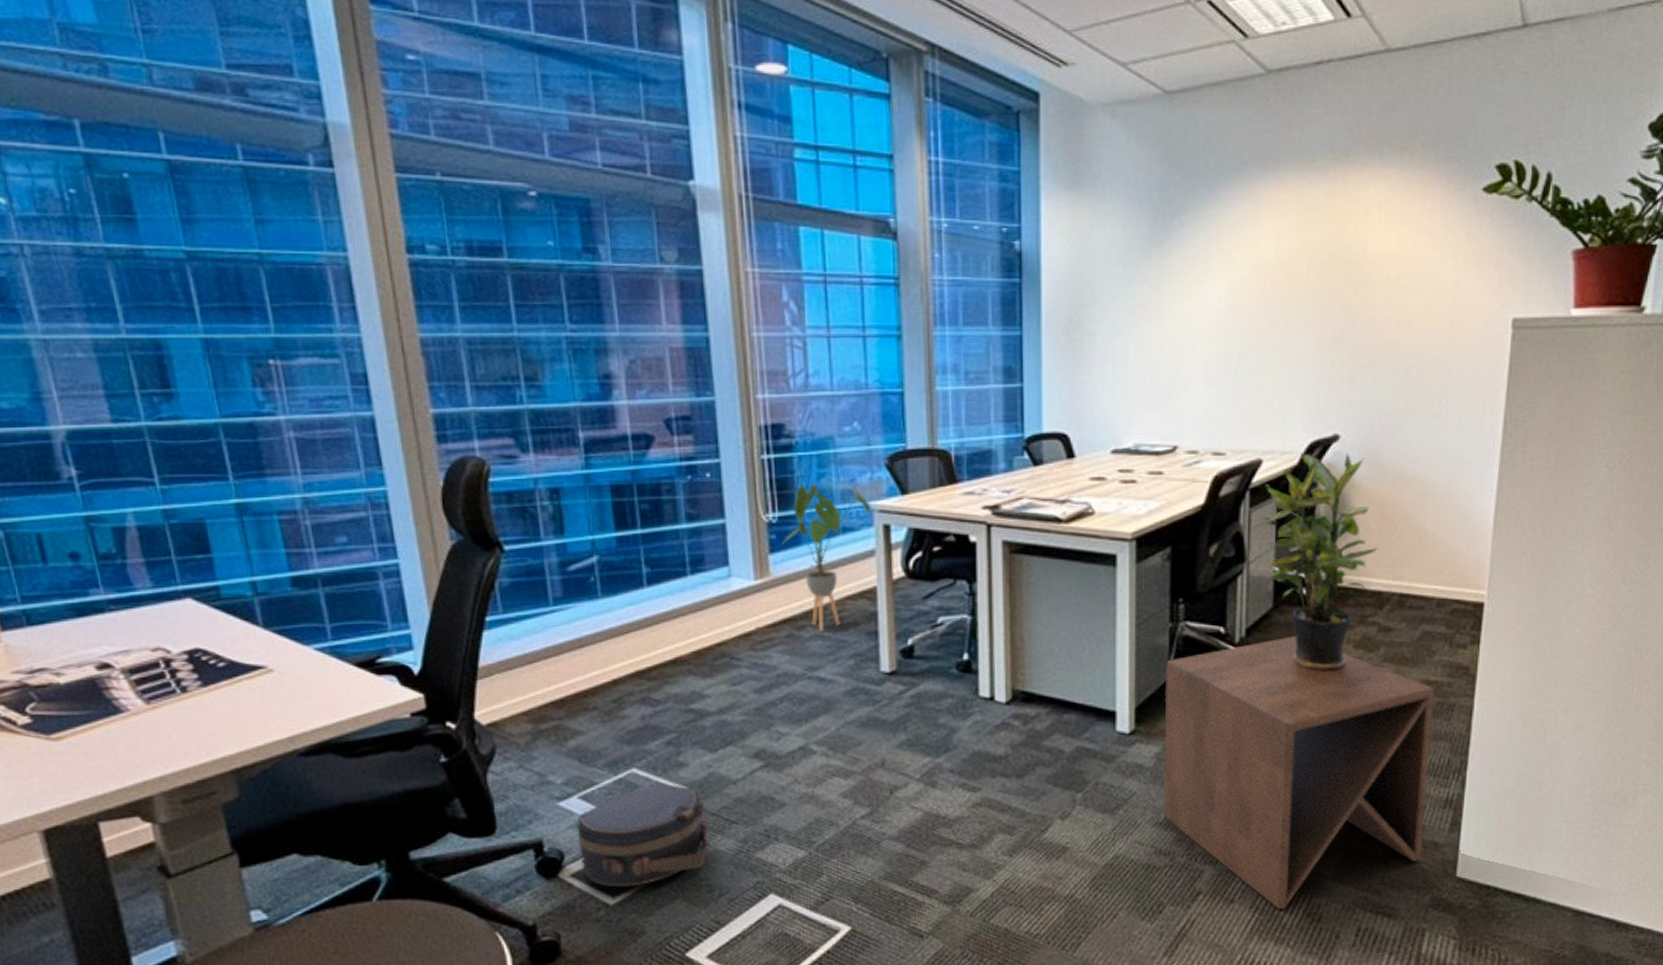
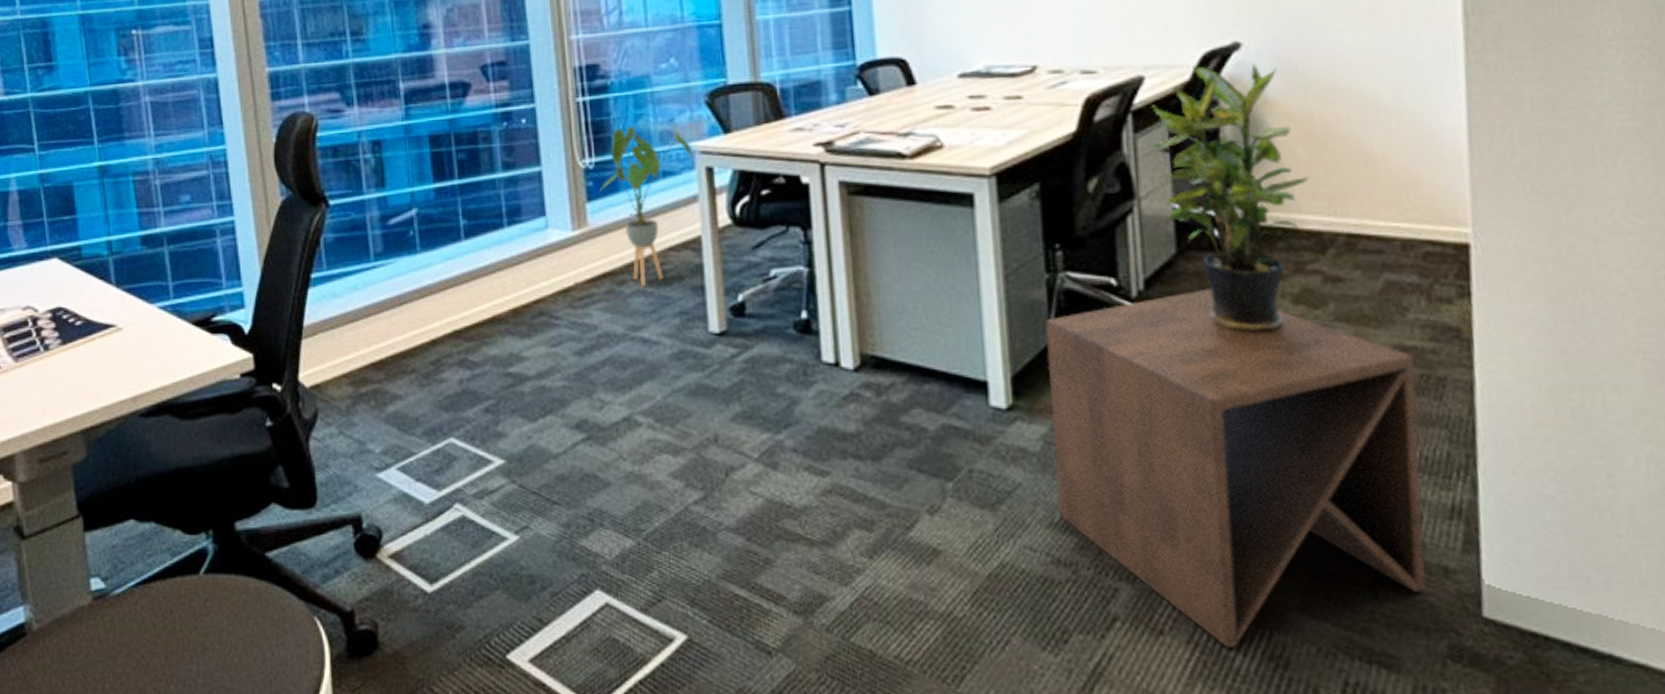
hat box: present [577,784,709,887] -> none [395,457,530,573]

